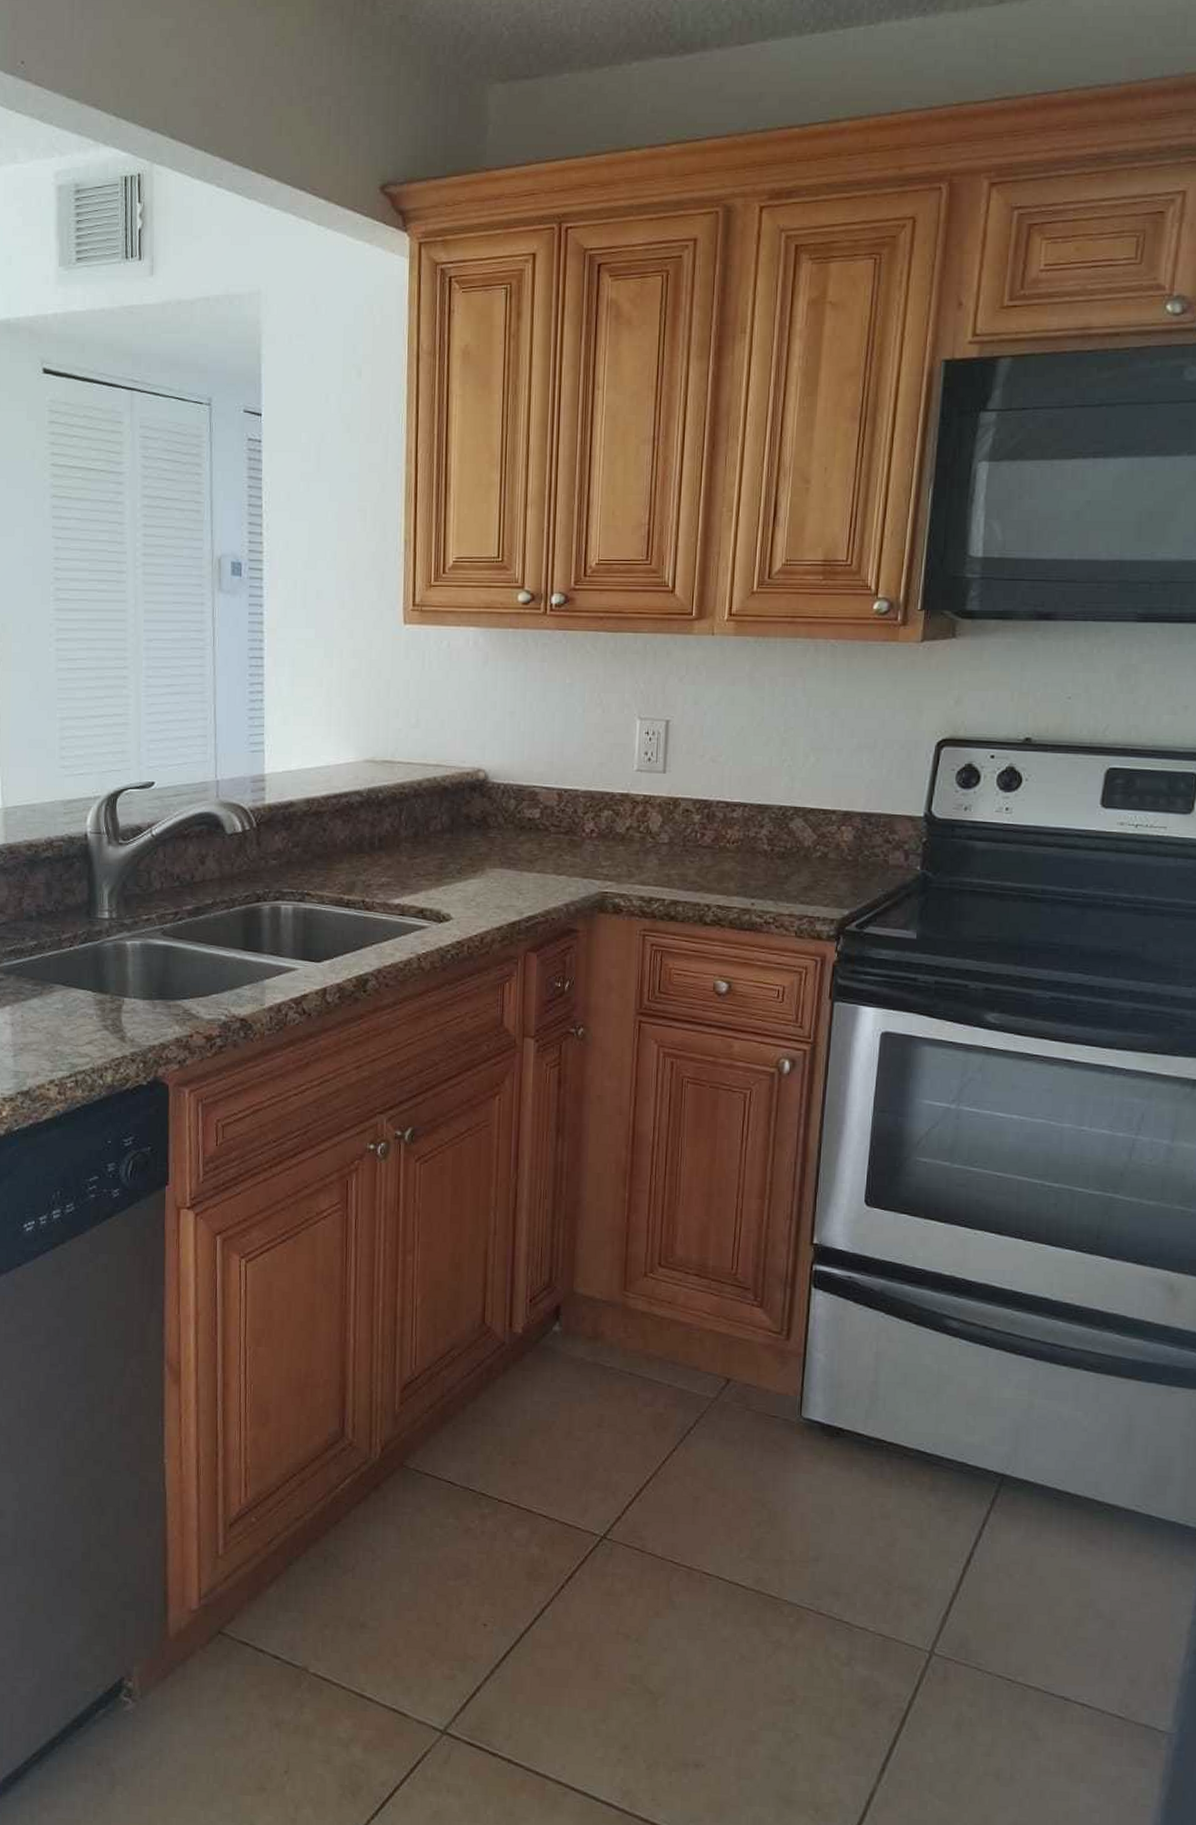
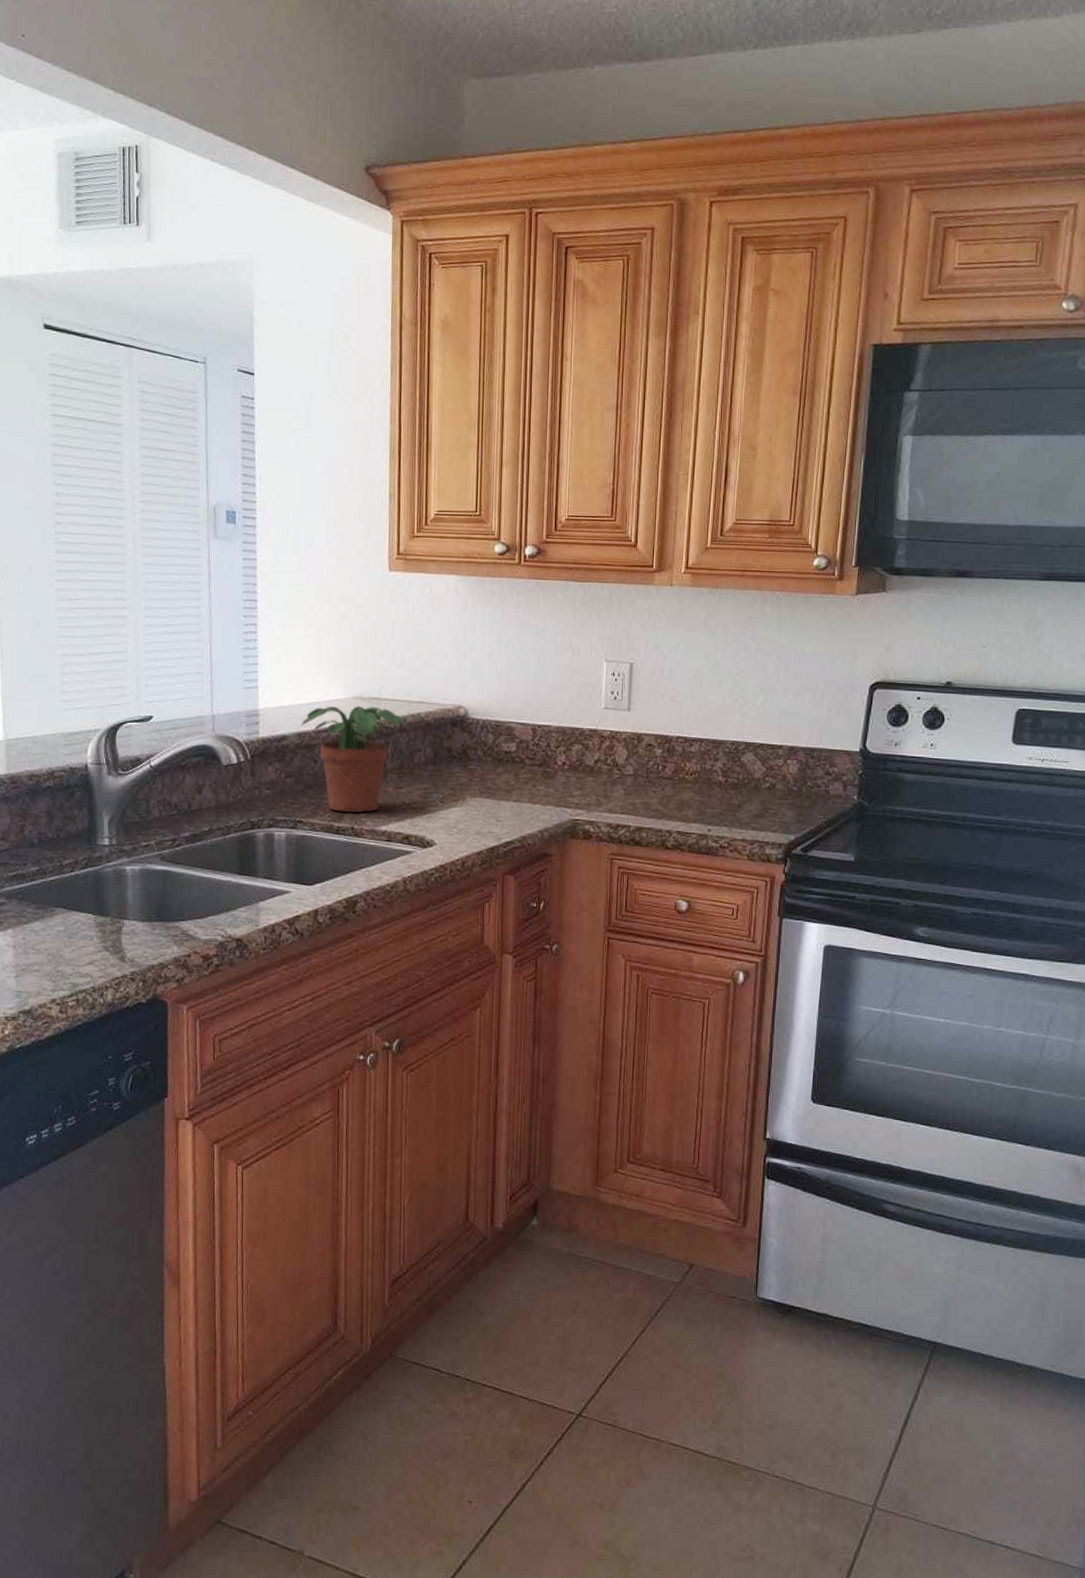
potted plant: none [309,769,420,884] -> present [300,705,405,813]

